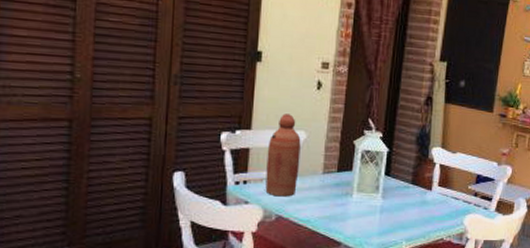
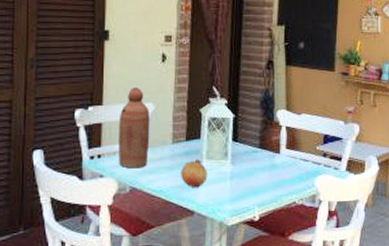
fruit: none [329,190,357,219] -> present [181,158,207,187]

